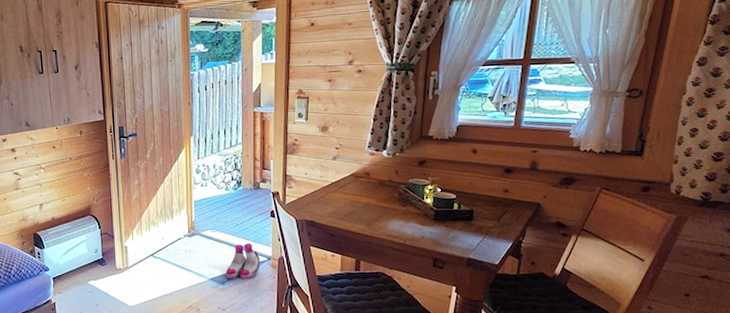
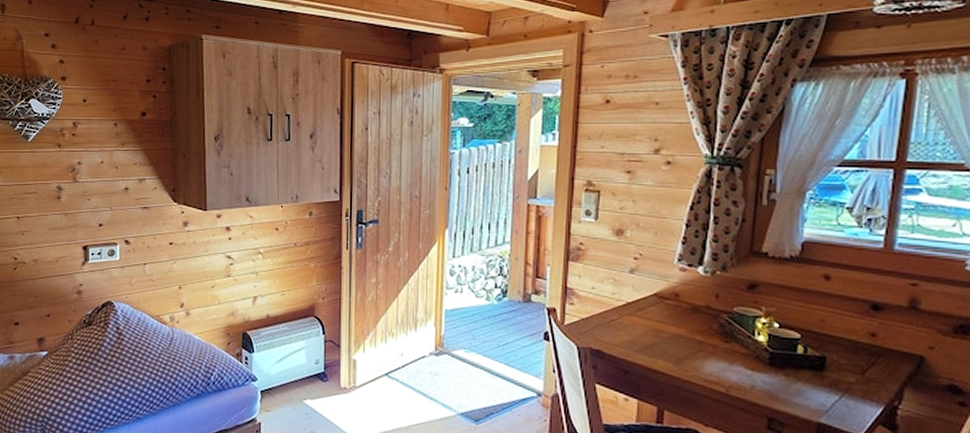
boots: present [226,243,260,279] -> none [481,371,527,419]

